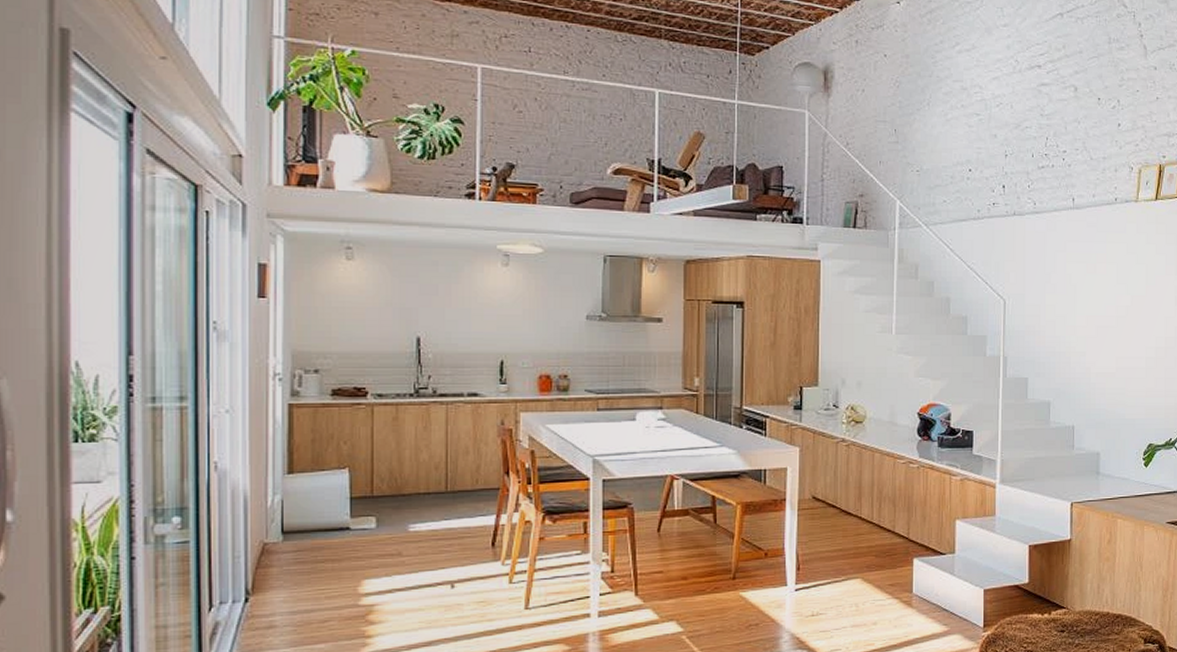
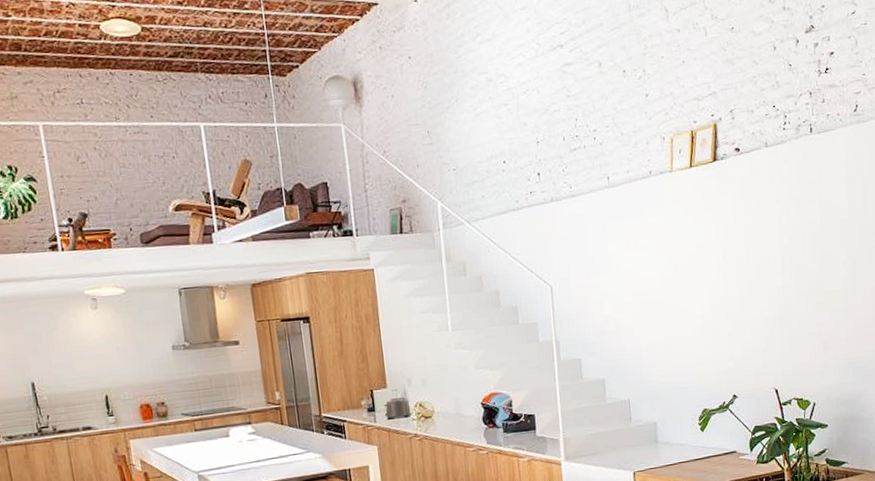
toaster: none [812,398,841,420] -> present [383,397,412,420]

